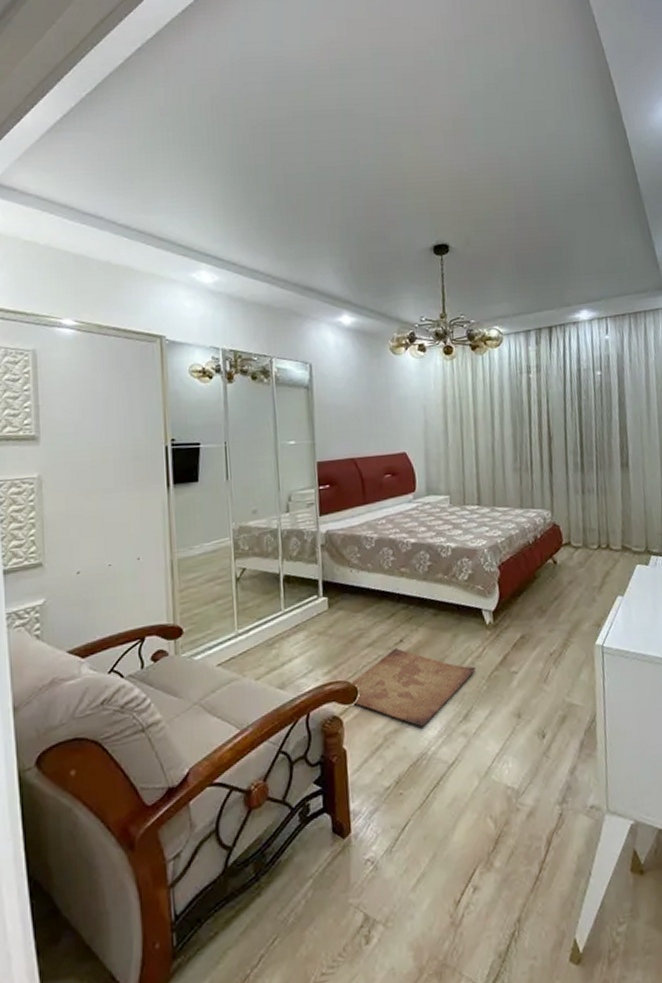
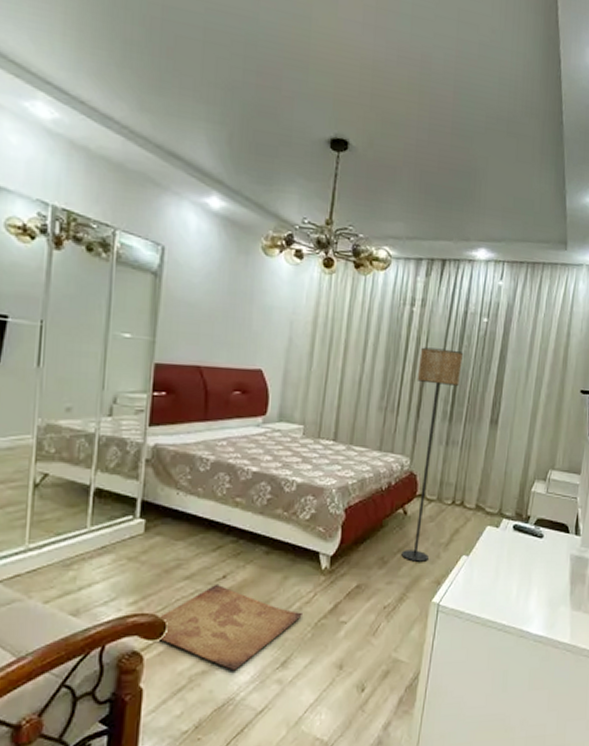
floor lamp: none [543,405,585,608] -> present [401,347,464,562]

